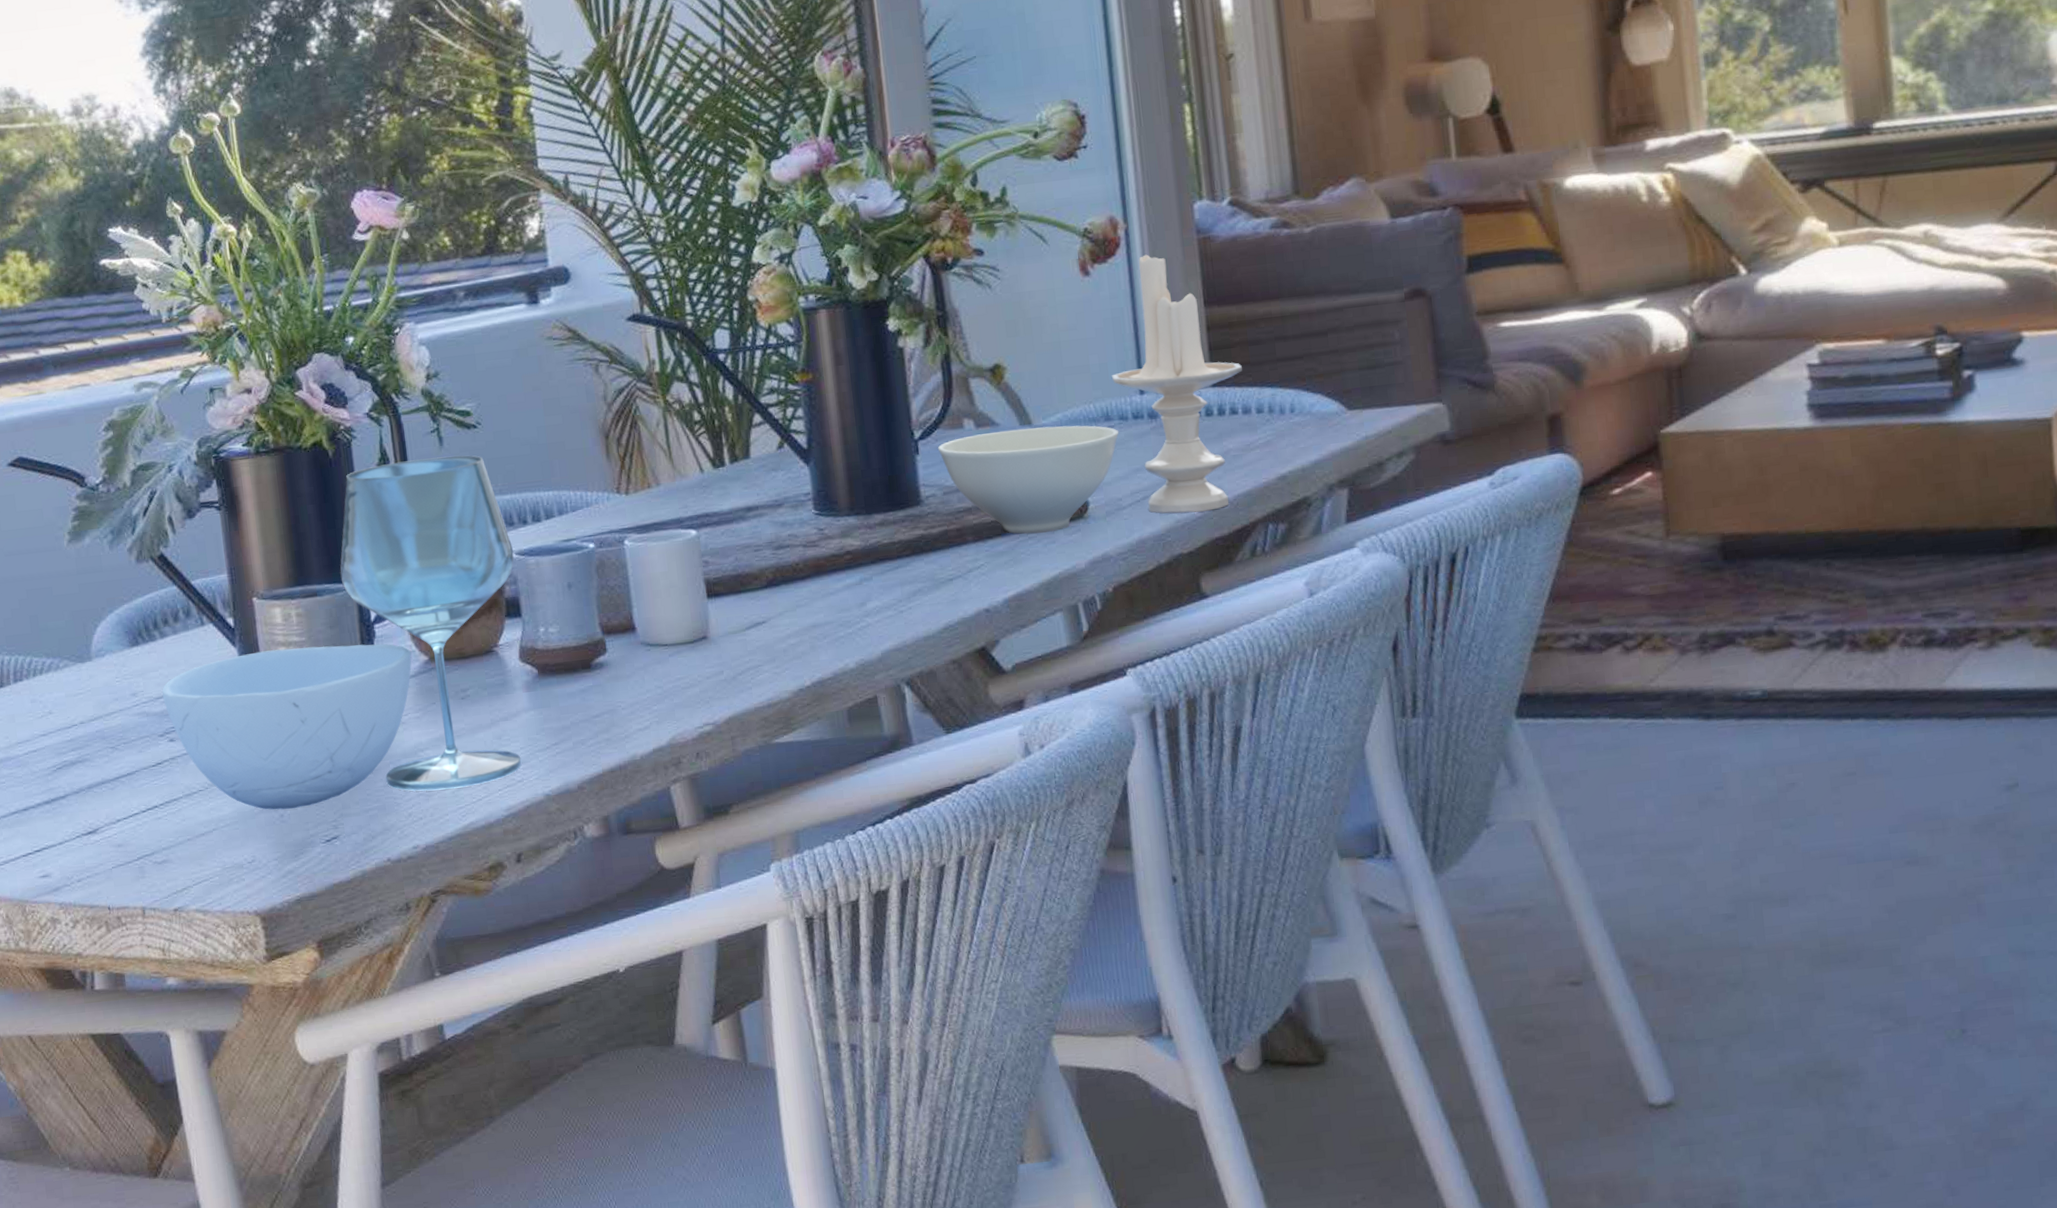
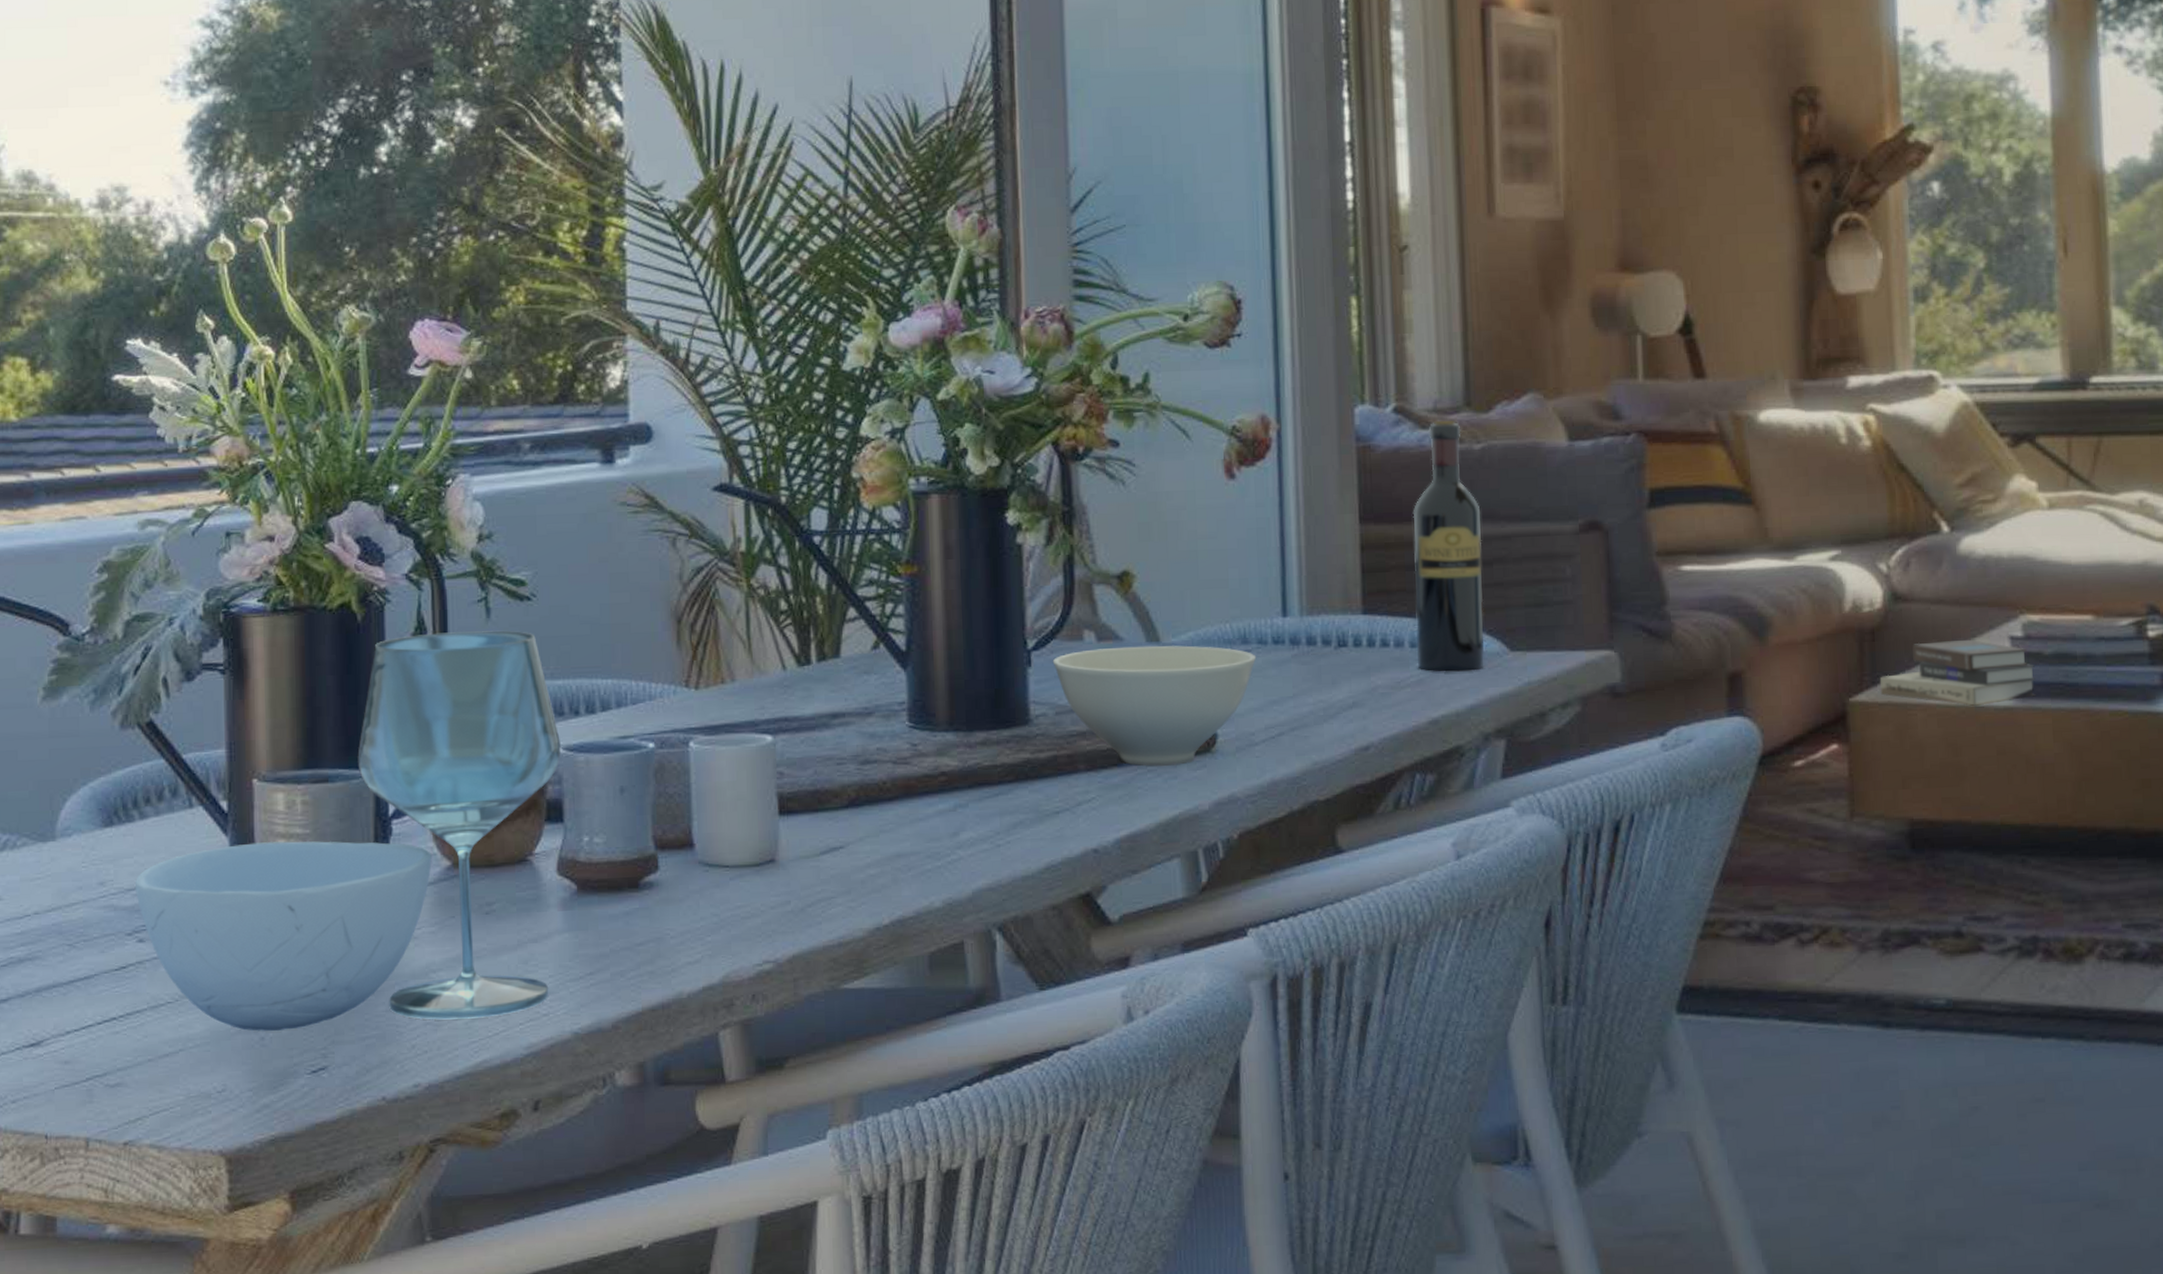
candle: present [1111,254,1243,514] -> none [1251,460,1398,755]
wine bottle: none [1252,208,1325,433] -> present [1412,420,1485,672]
books: none [1687,369,1834,429] -> present [1879,639,2036,706]

